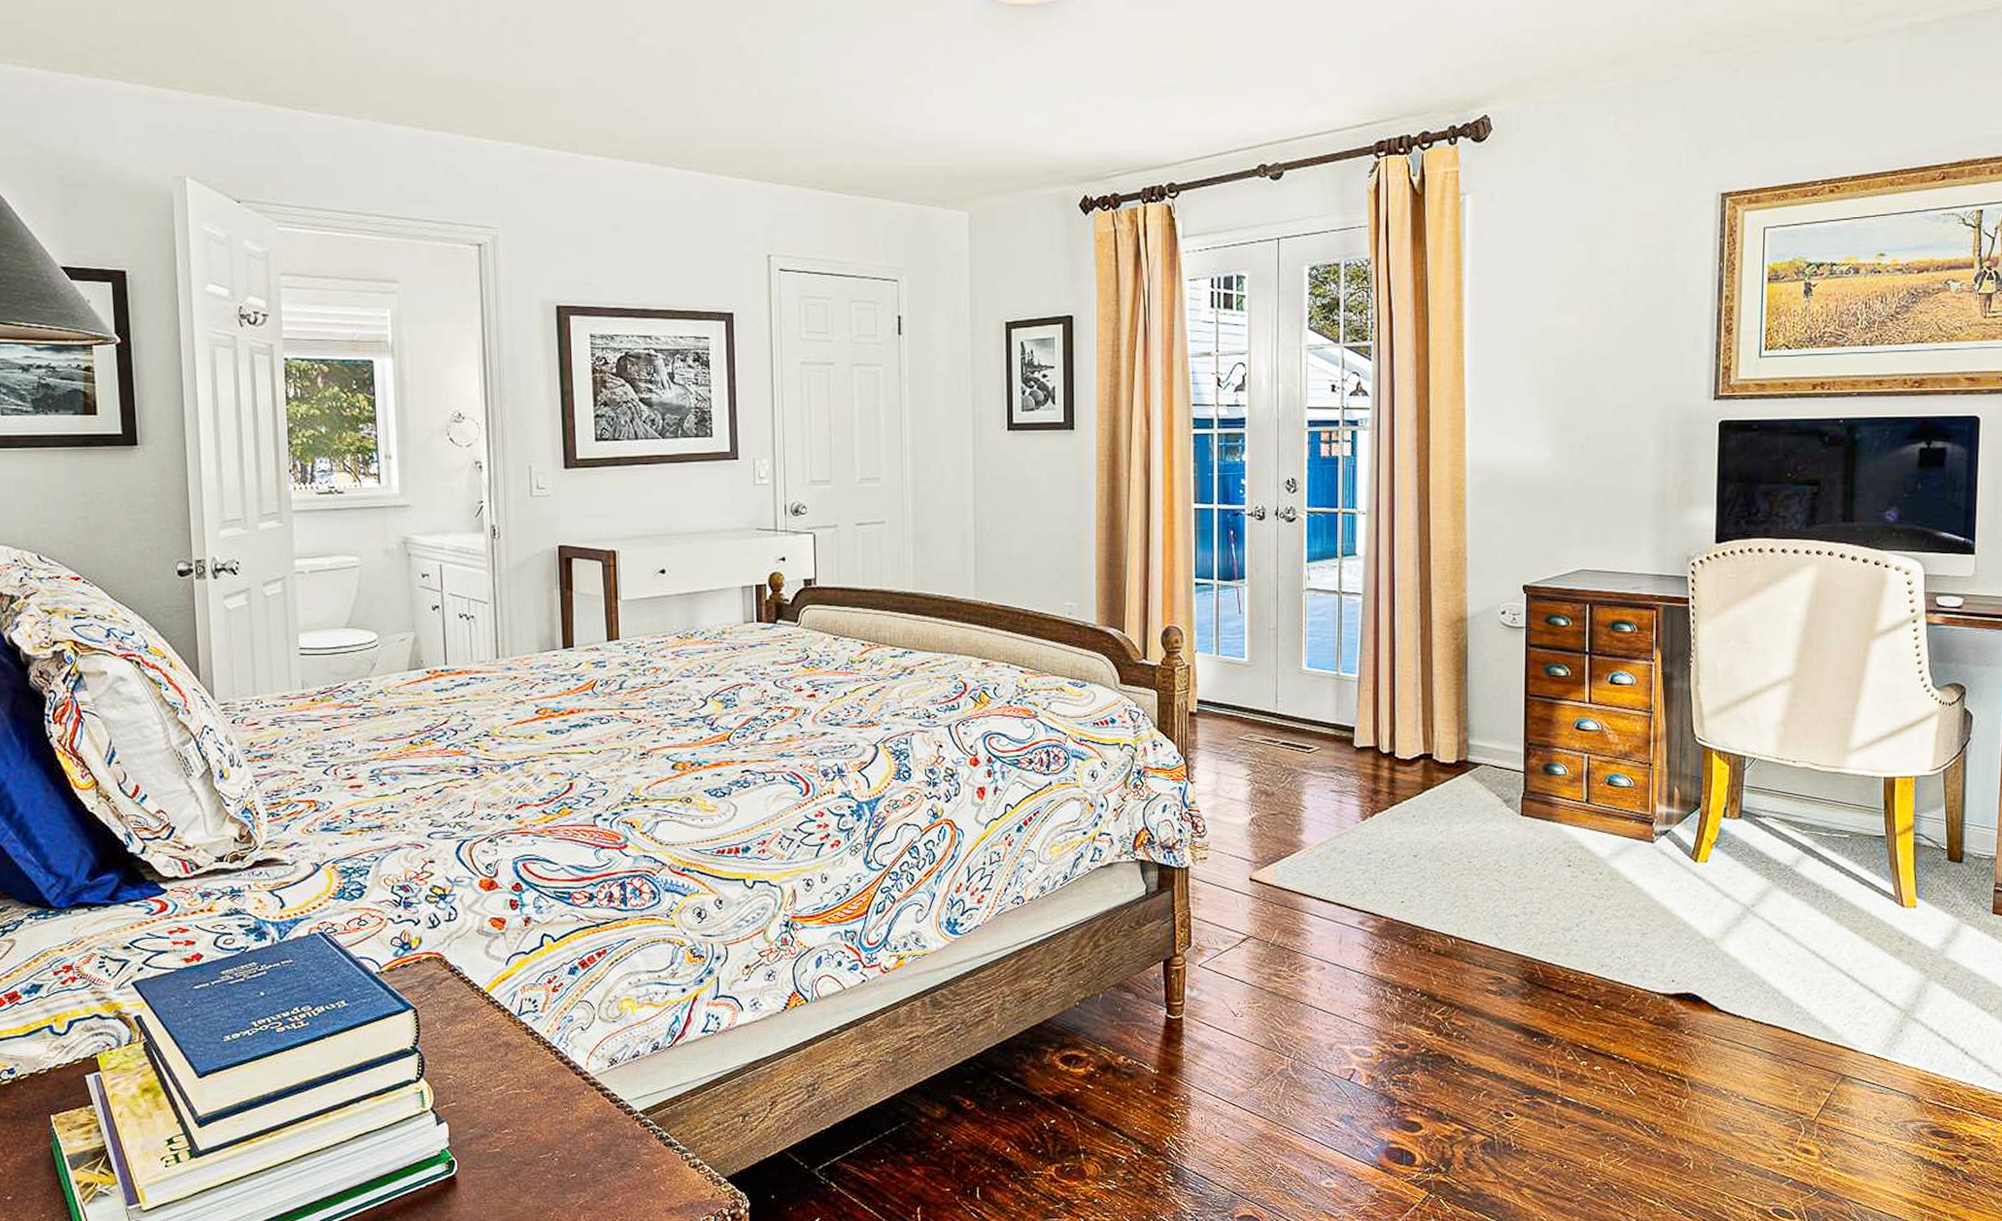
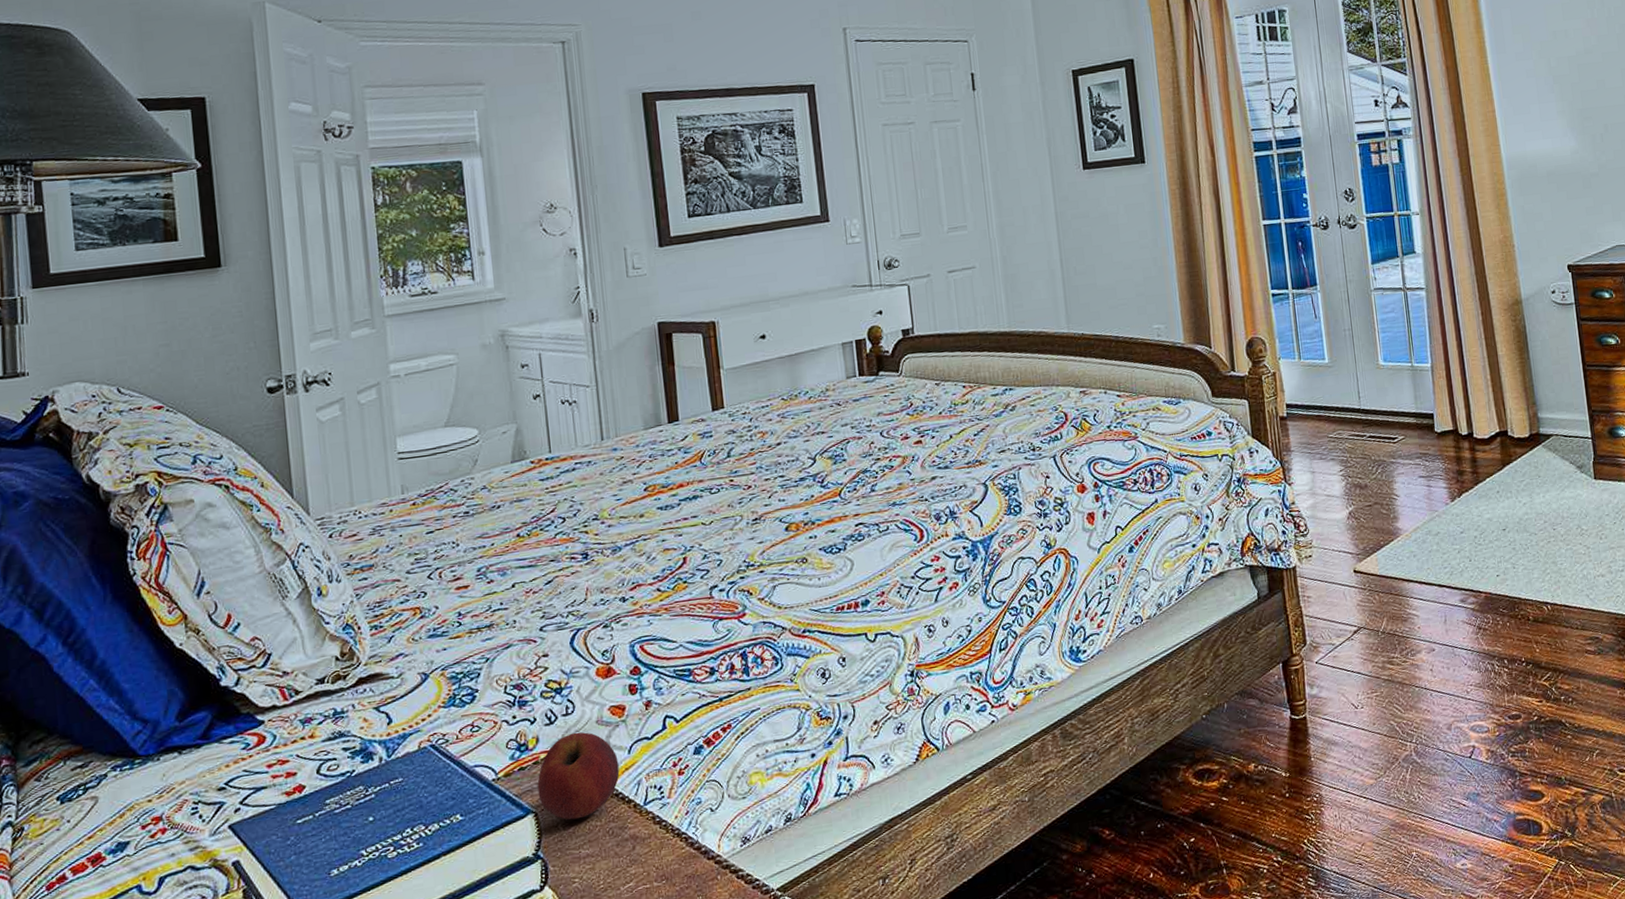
apple: none [418,938,497,1020] -> present [537,732,620,820]

